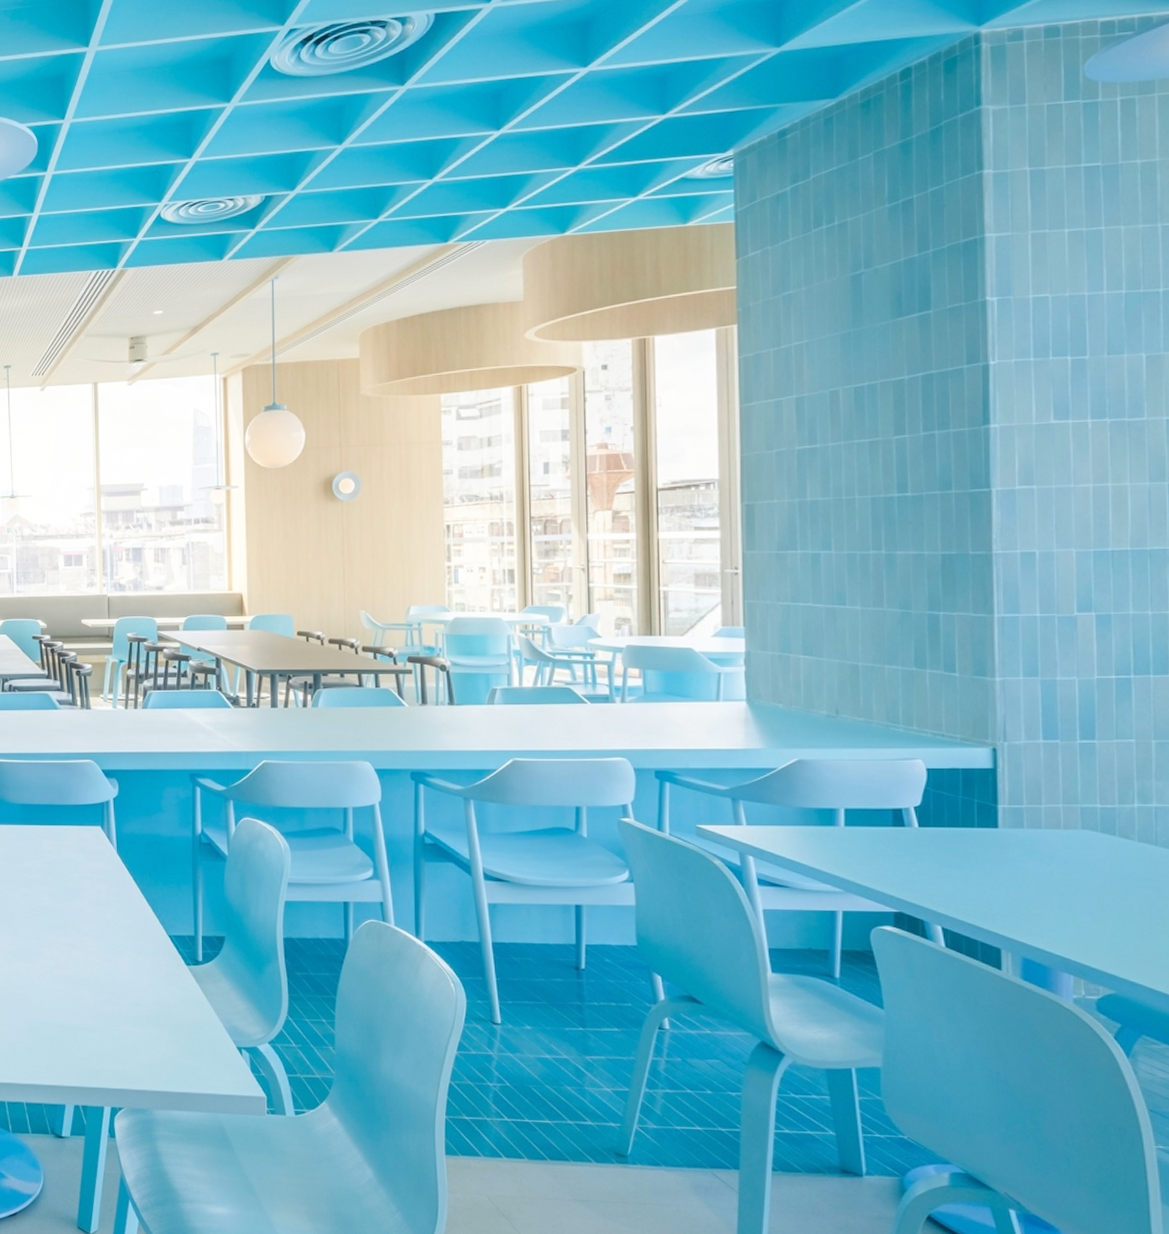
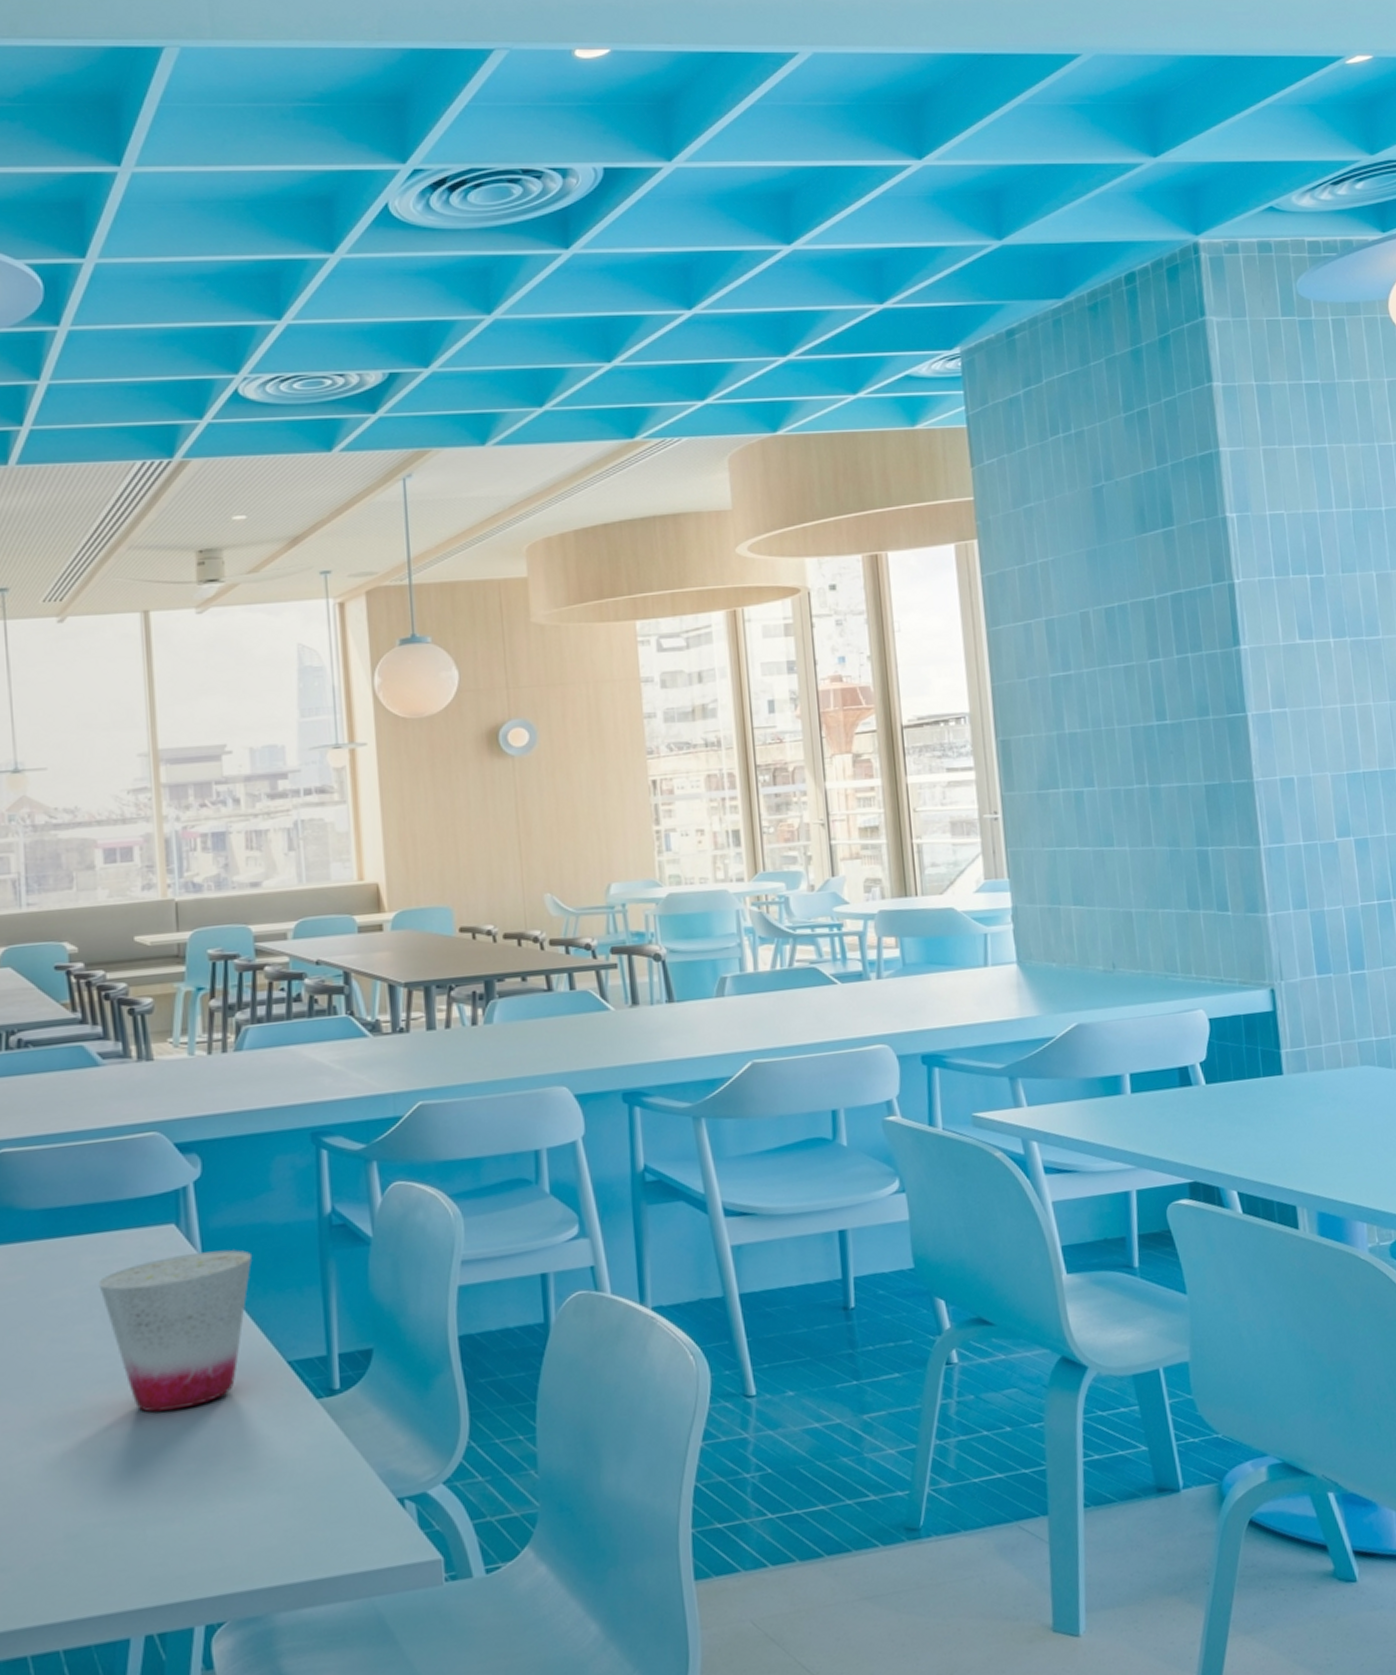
cup: none [53,849,148,956] -> present [98,1249,252,1413]

